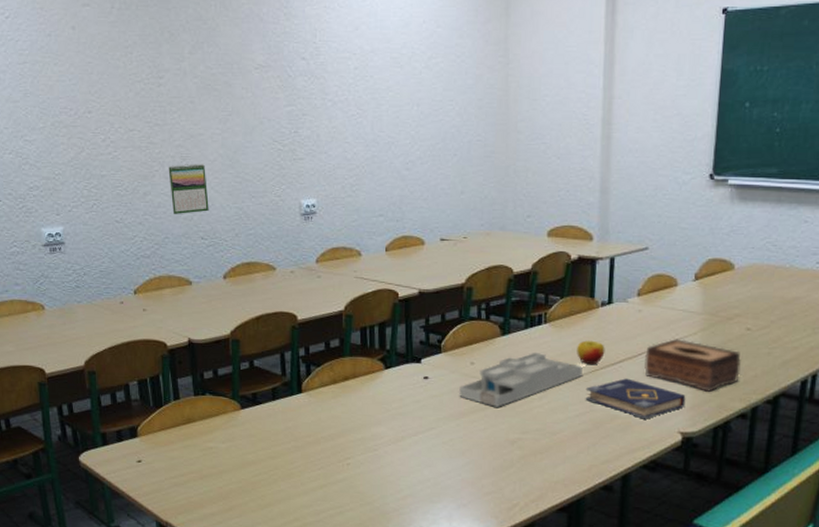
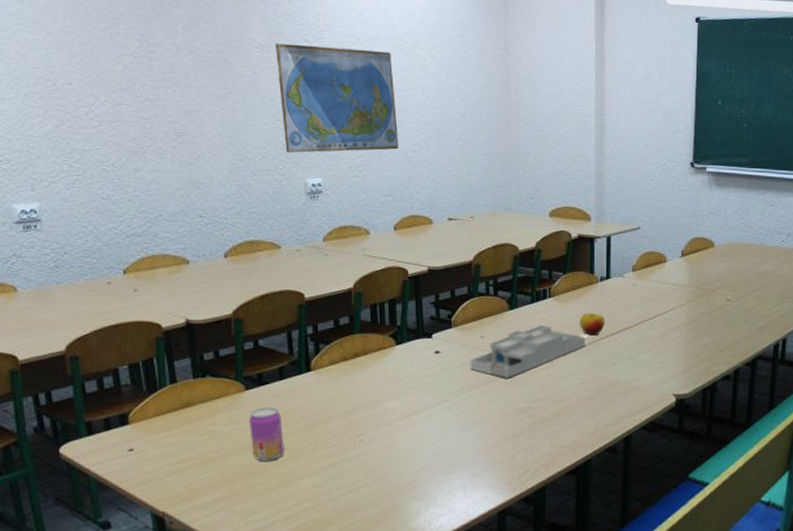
calendar: present [168,163,209,215] -> none [161,140,207,193]
beer can: none [244,426,276,479] -> present [249,407,284,461]
world map: none [273,63,393,174] -> present [275,43,399,153]
book: present [585,378,686,419] -> none [588,347,678,384]
tissue box: present [644,339,741,392] -> none [641,310,723,357]

